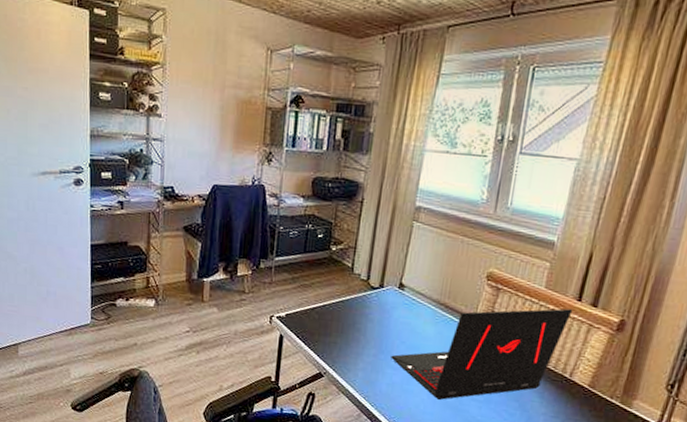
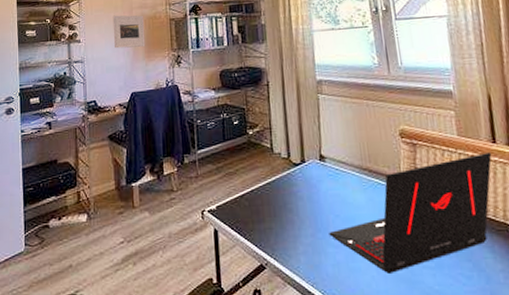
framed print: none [199,91,237,136] -> present [112,15,146,49]

